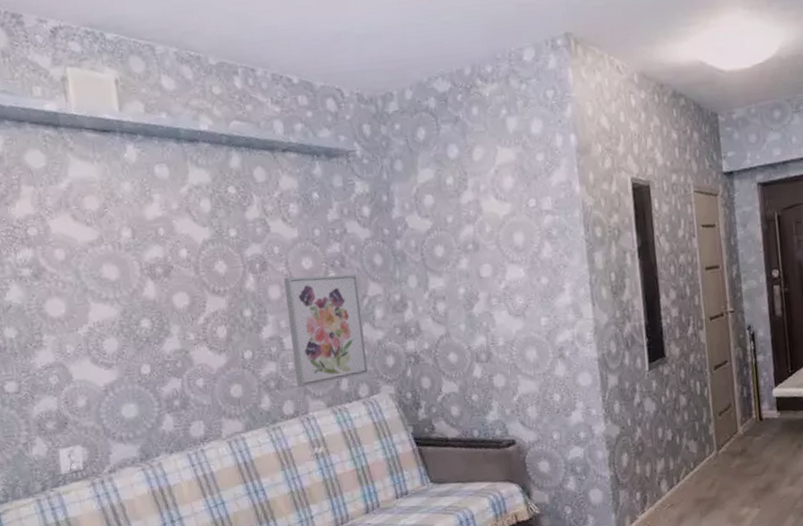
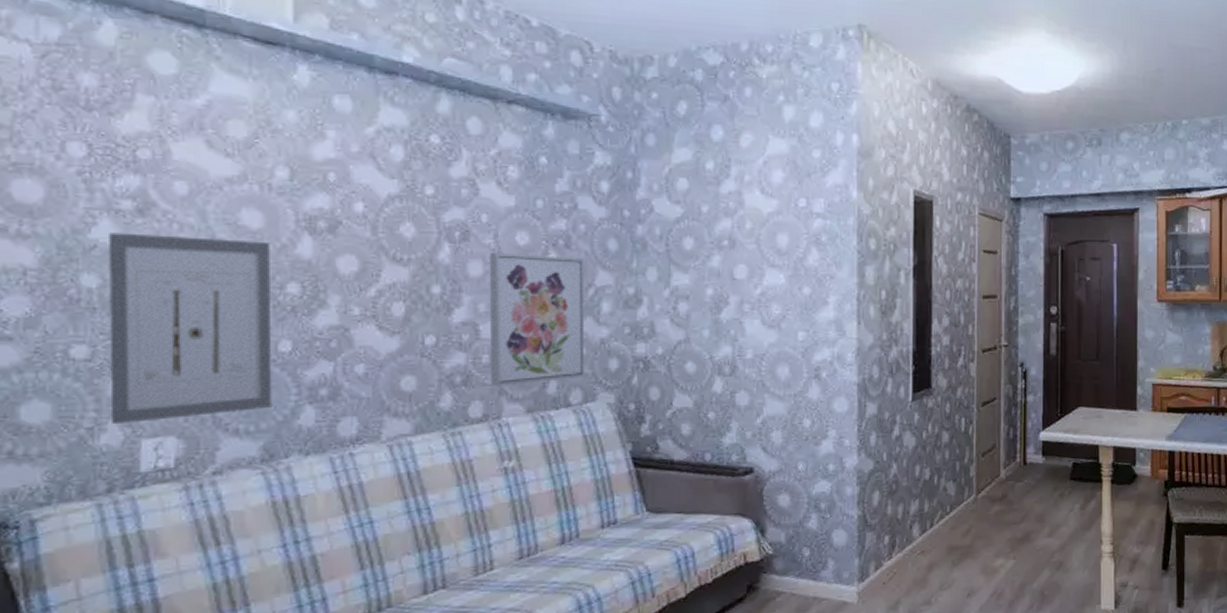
wall art: none [18,289,143,440] -> present [109,232,272,425]

